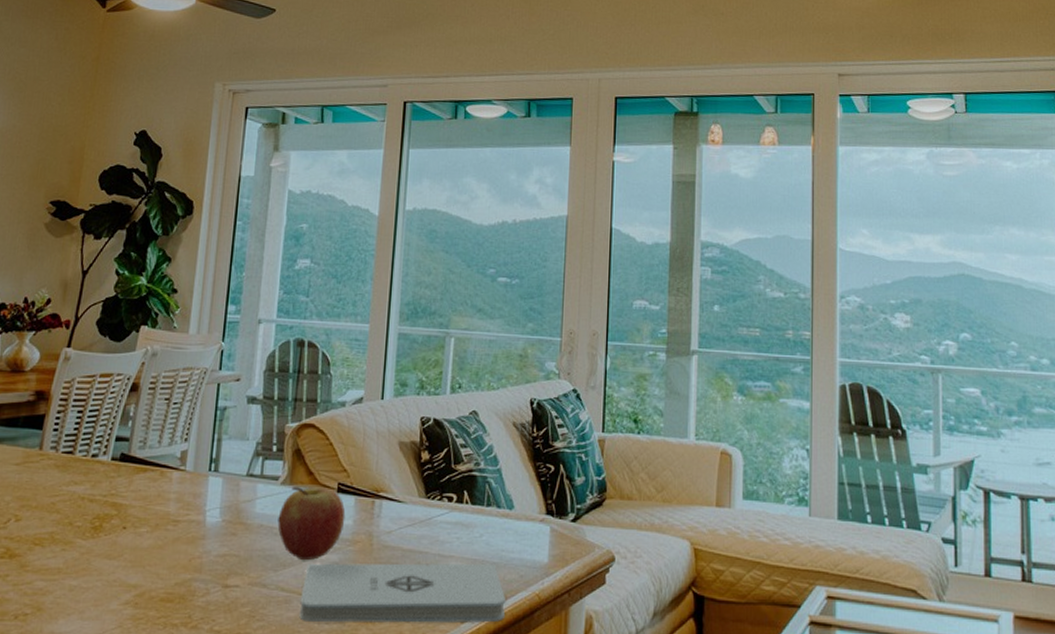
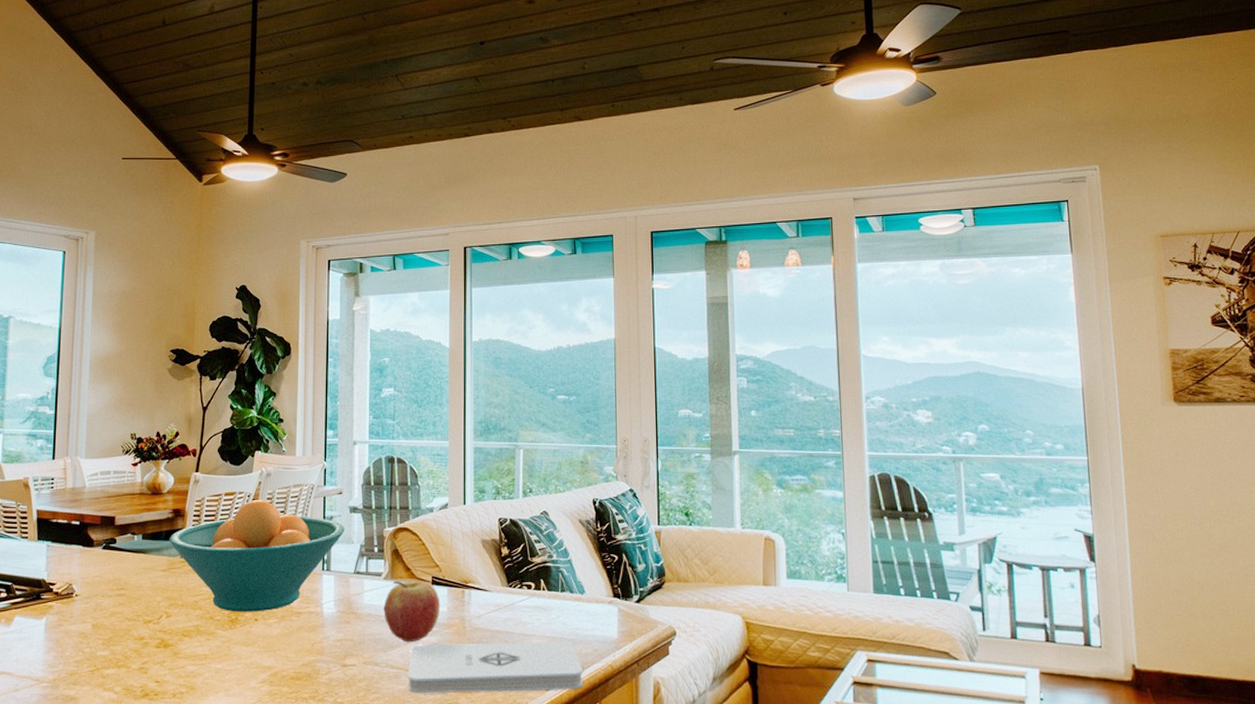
fruit bowl: none [27,383,239,519] -> present [169,499,344,612]

